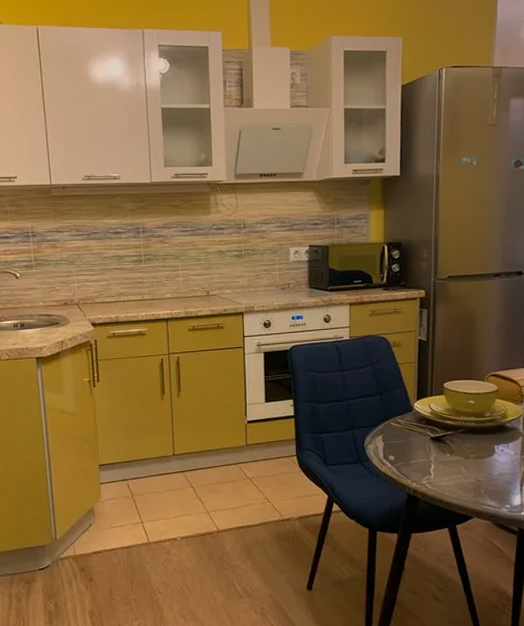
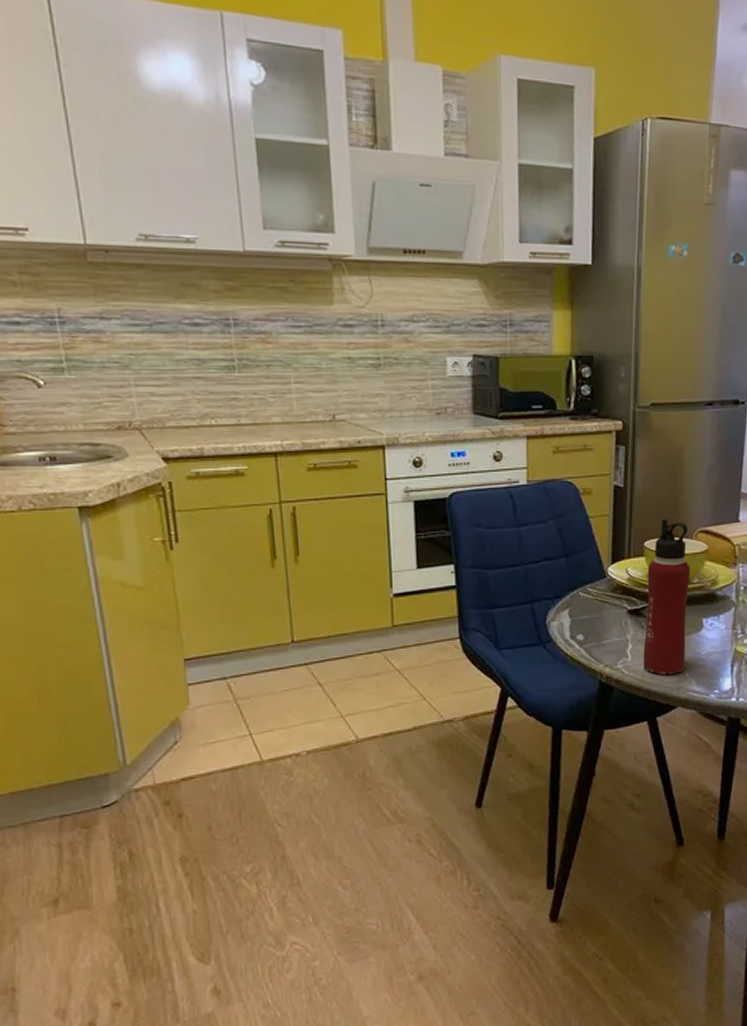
water bottle: none [444,365,483,490] -> present [643,518,691,675]

